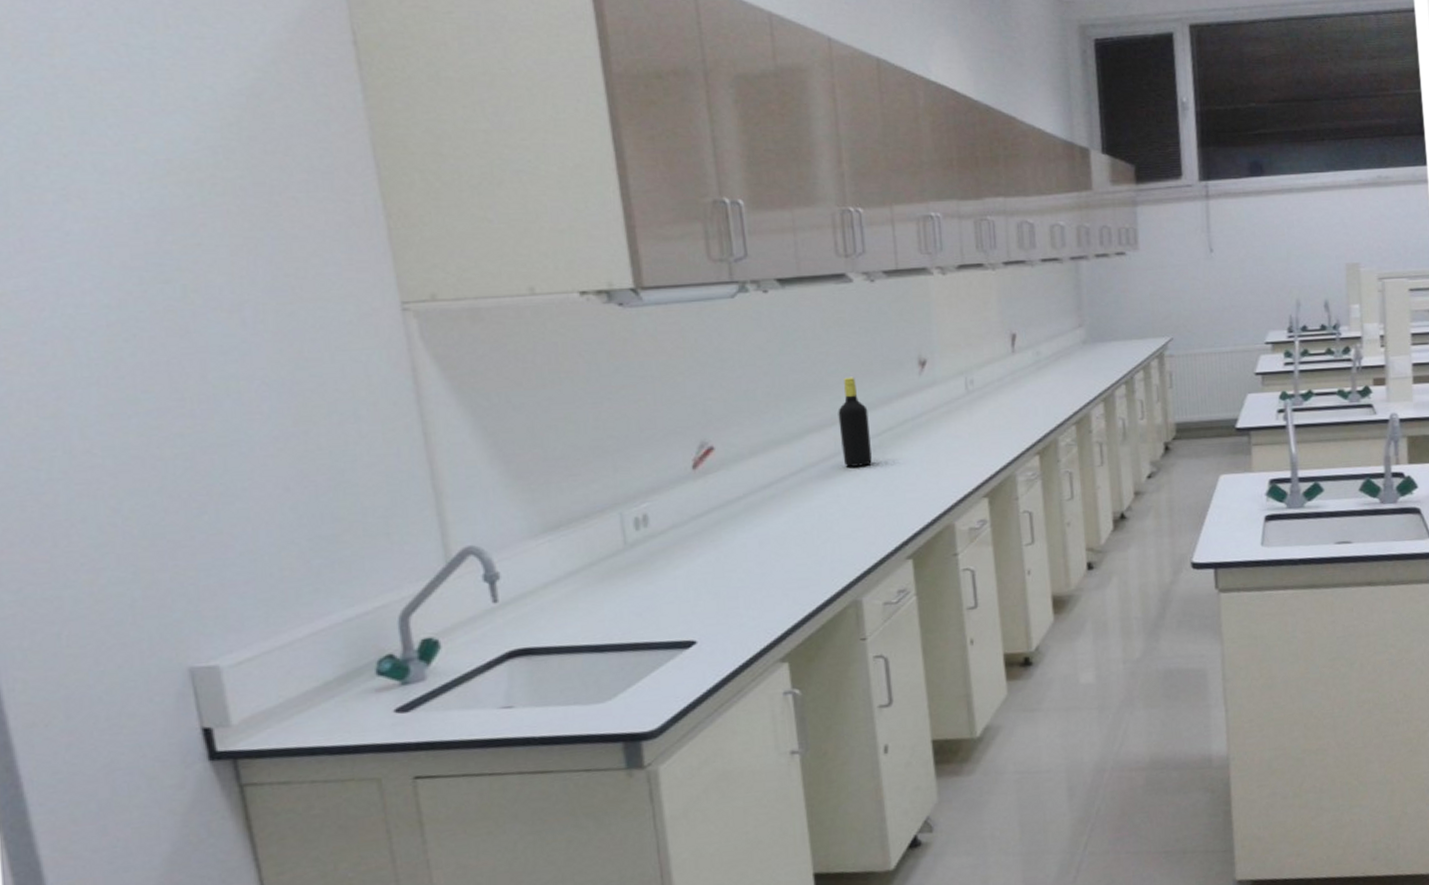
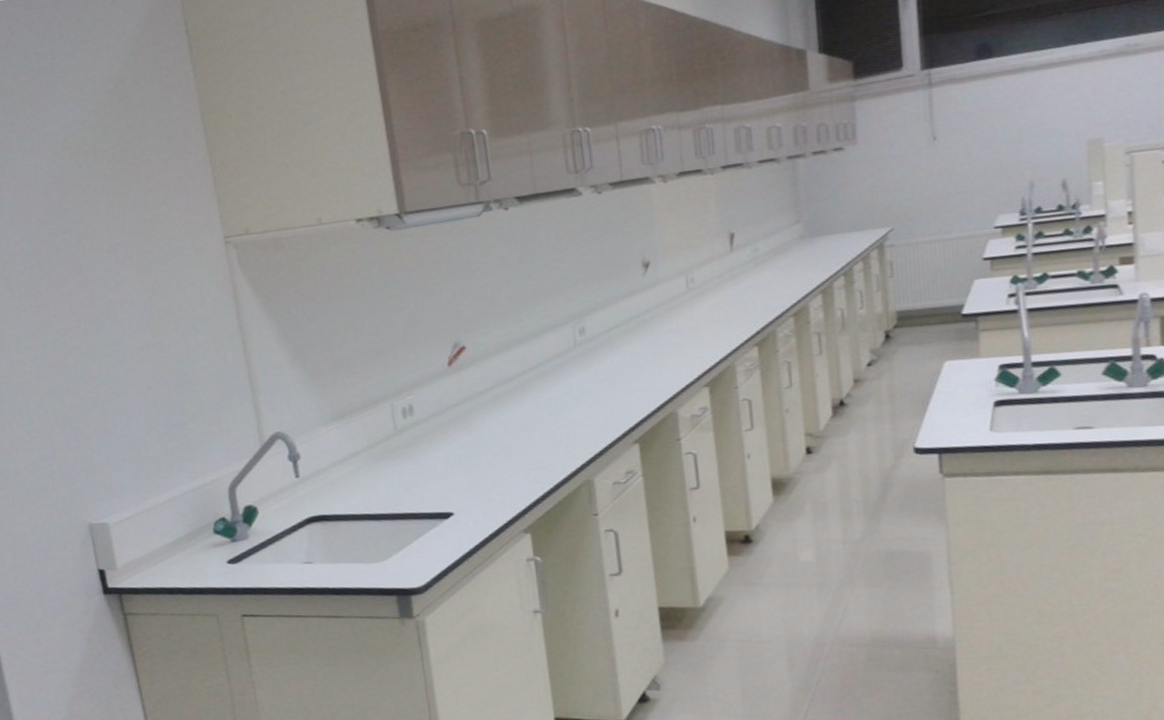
bottle: present [838,377,872,467] -> none [570,280,601,362]

